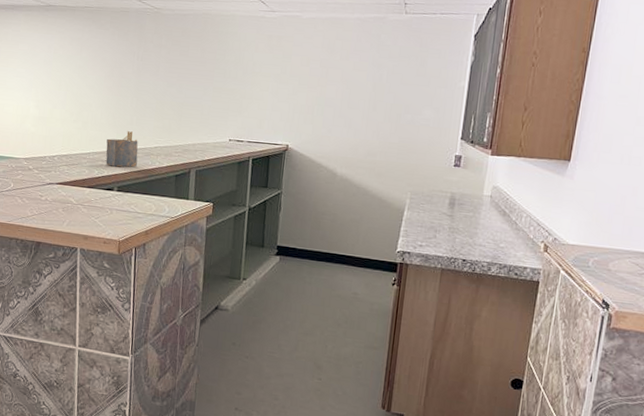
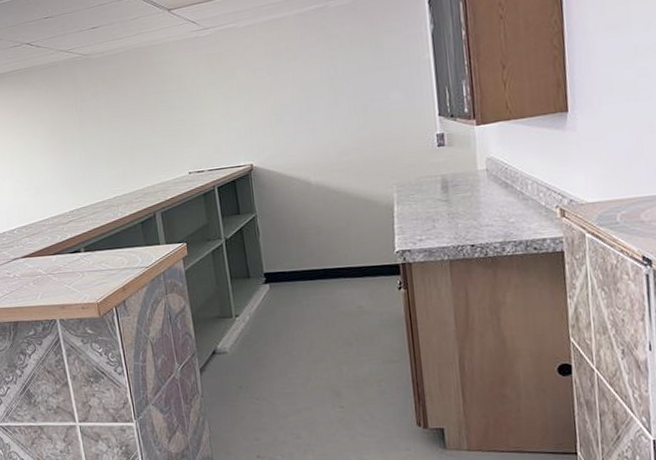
napkin holder: present [106,131,138,167] -> none [63,187,99,228]

